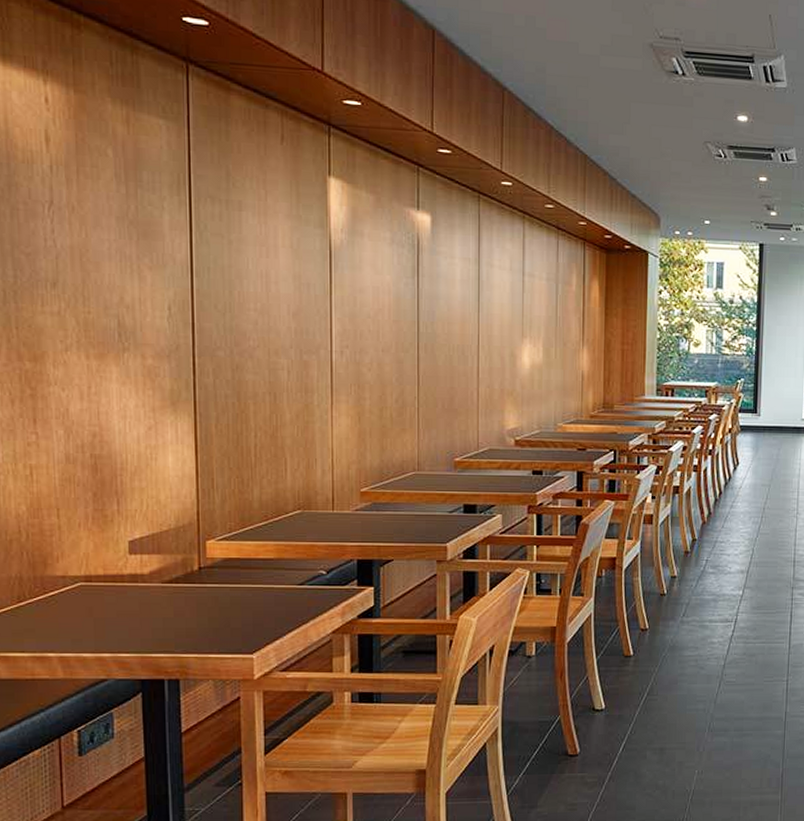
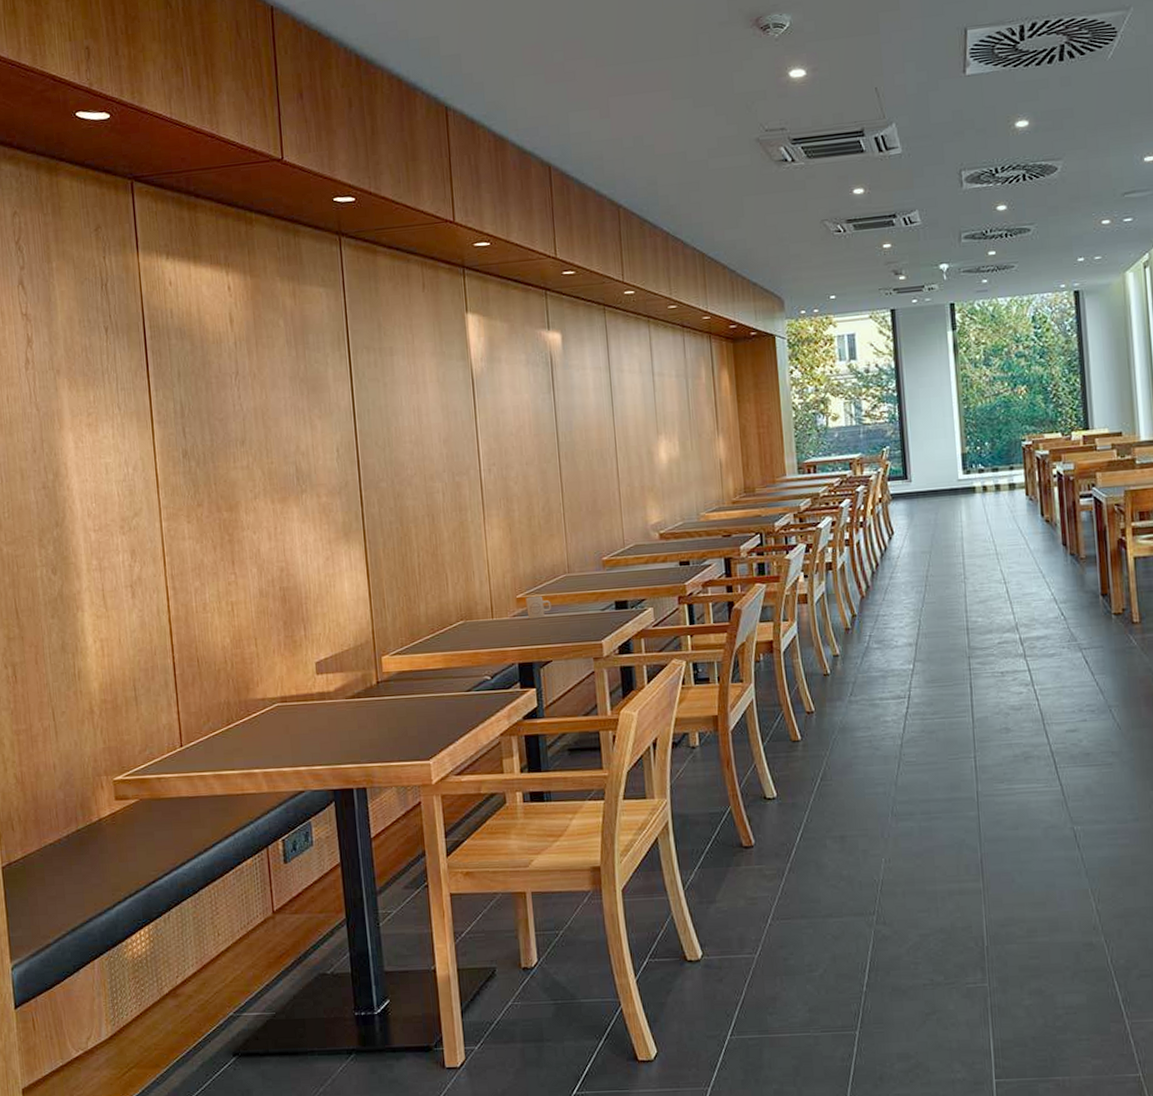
mug: none [370,491,397,515] -> present [526,596,552,620]

